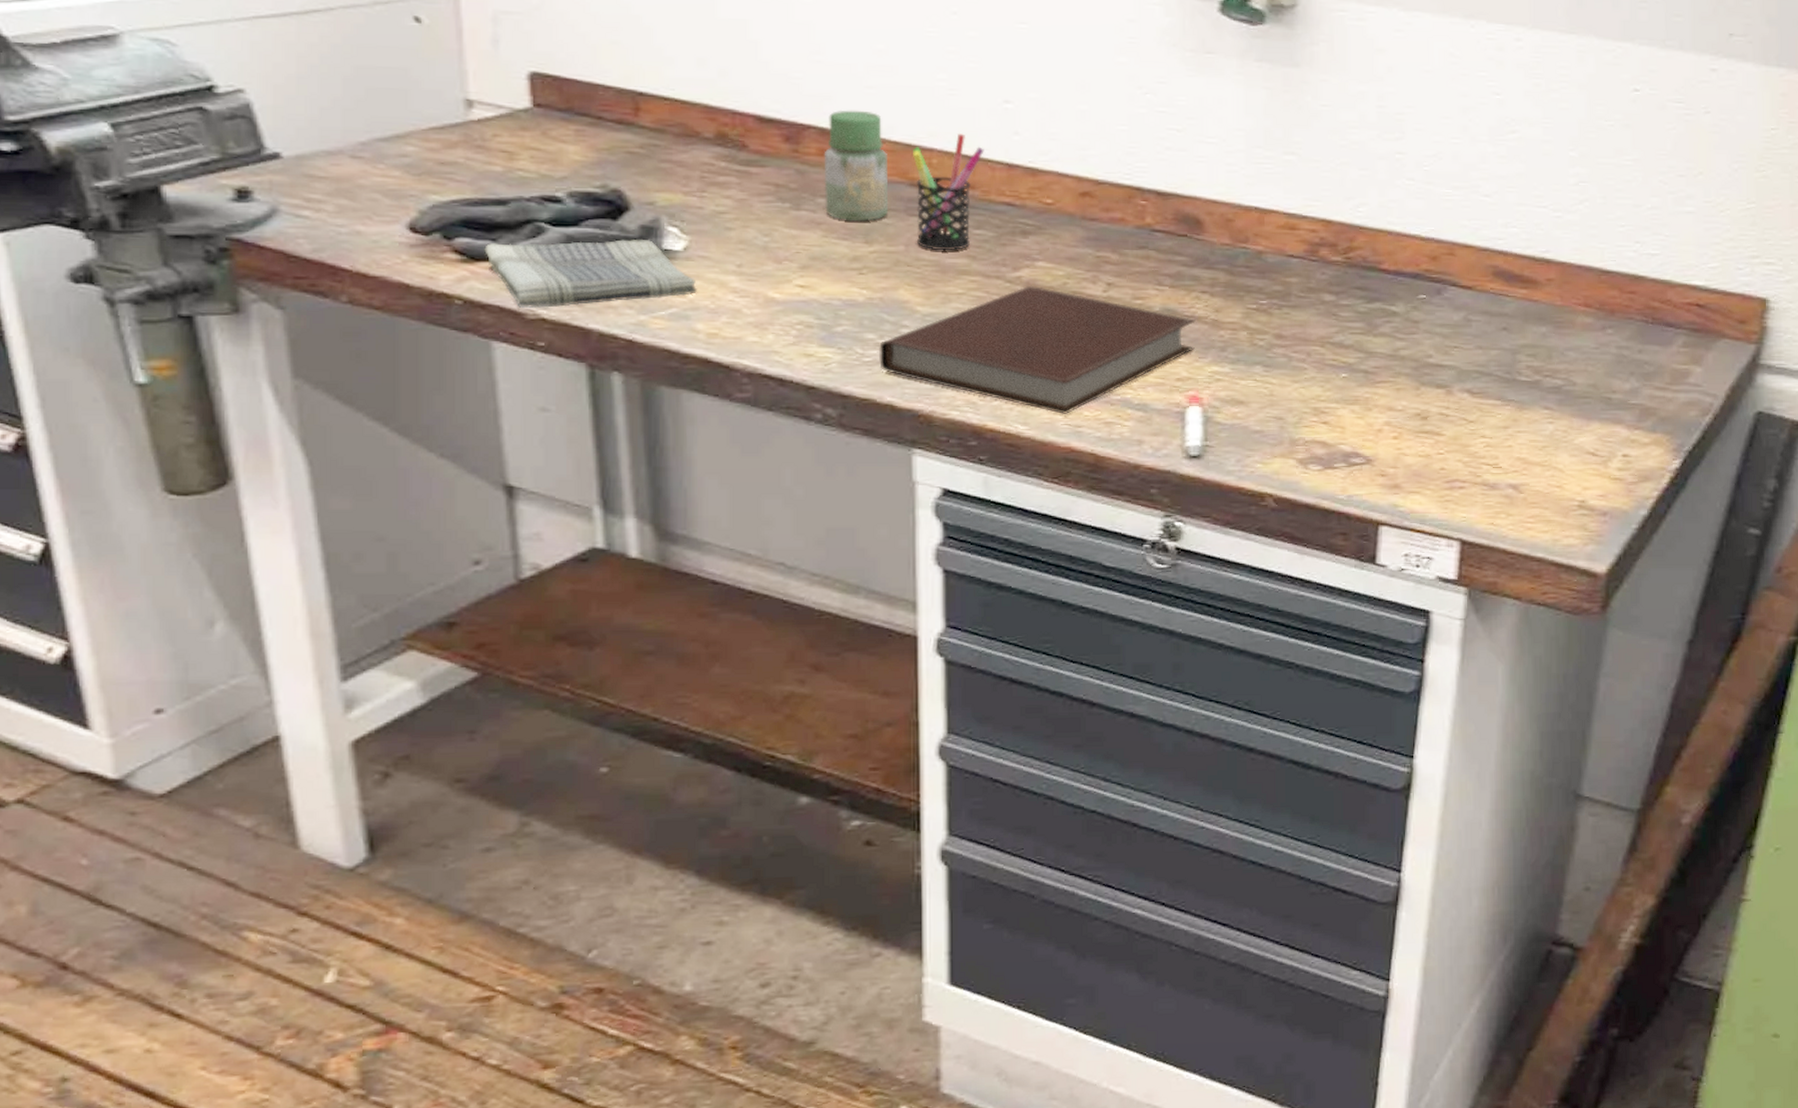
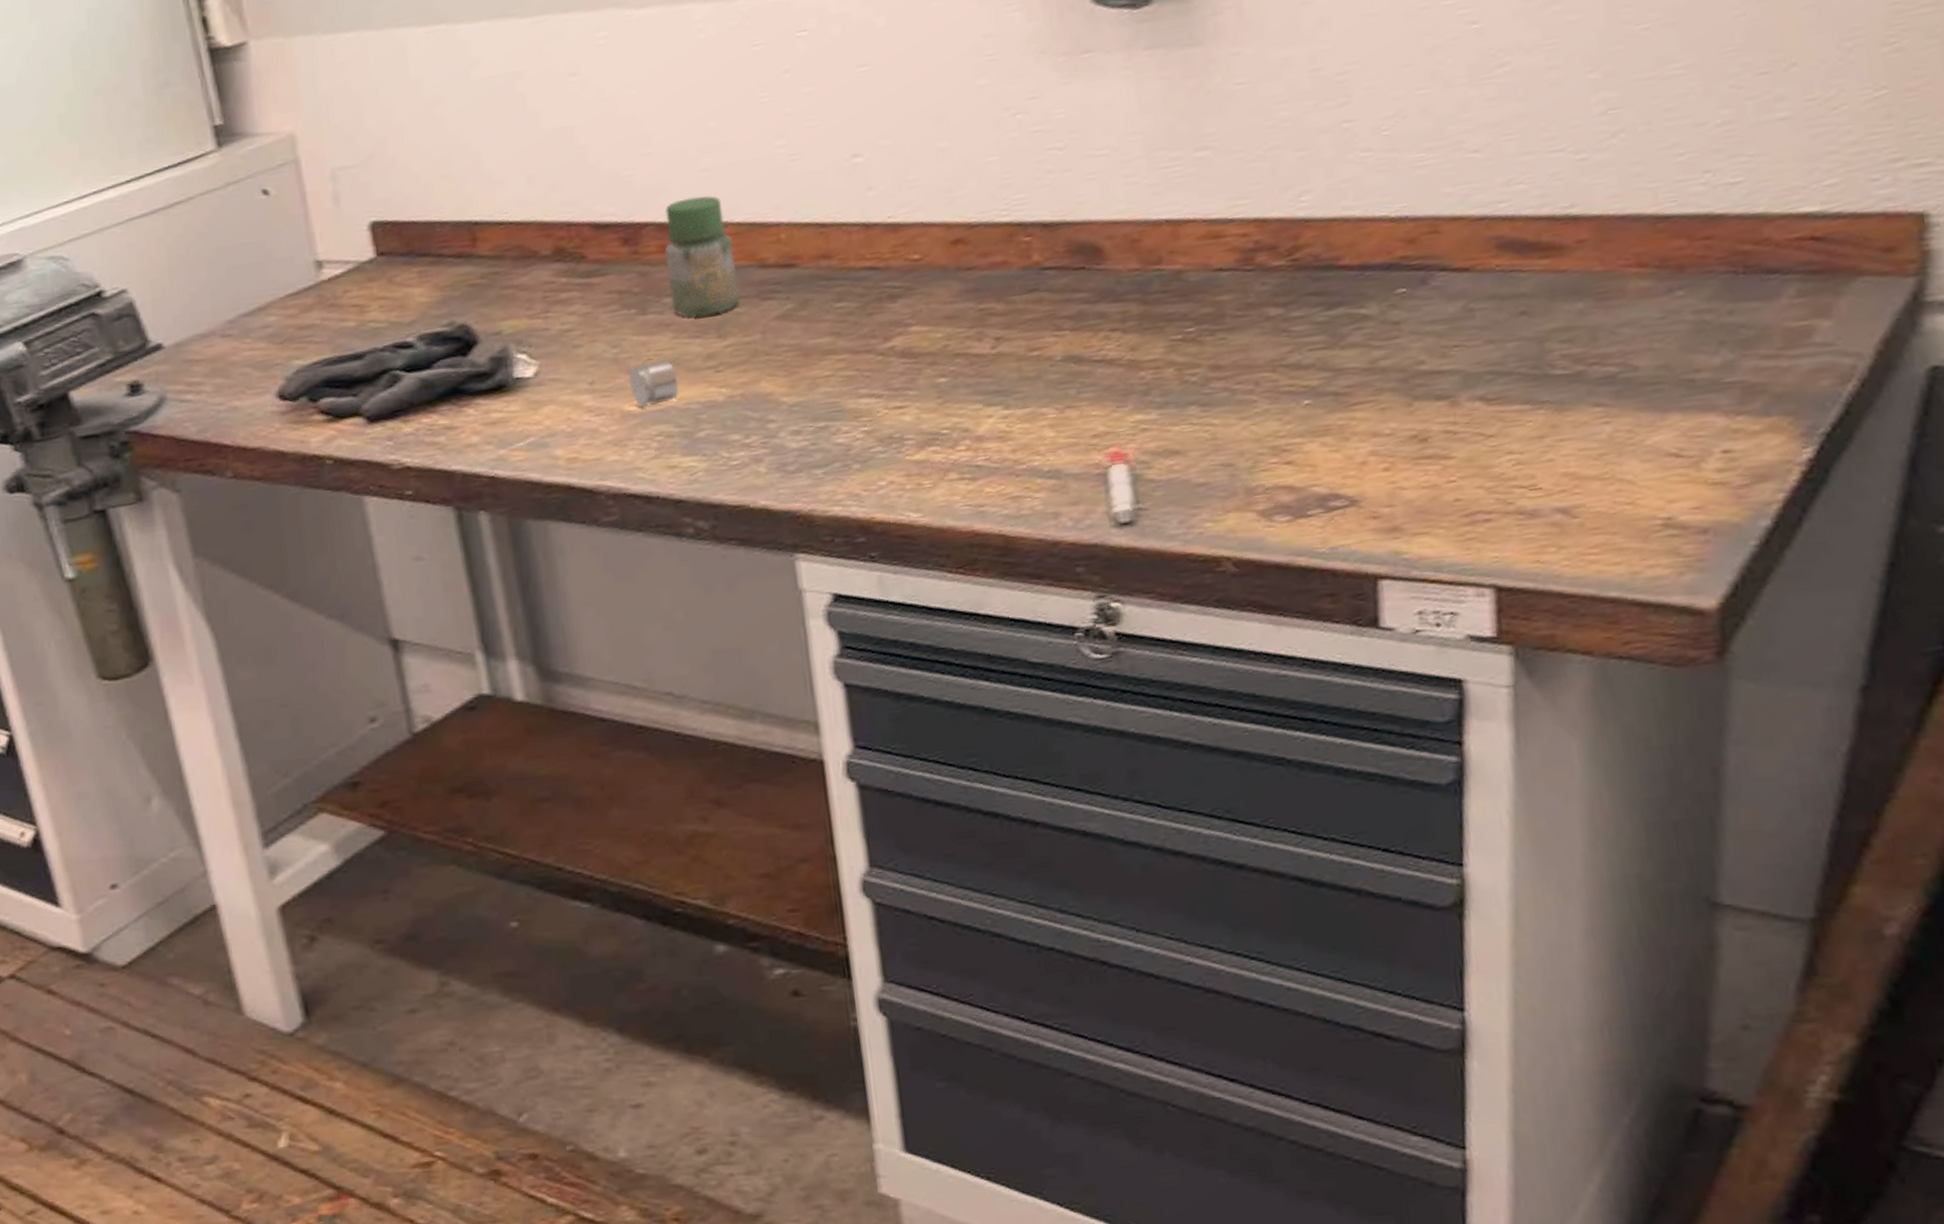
dish towel: present [484,239,697,309] -> none [347,371,552,459]
tape roll: none [777,255,823,296] -> present [629,359,679,408]
notebook: present [879,285,1196,414] -> none [746,354,1110,495]
pen holder: present [913,133,984,251] -> none [758,200,837,334]

